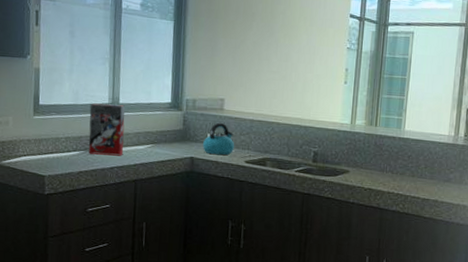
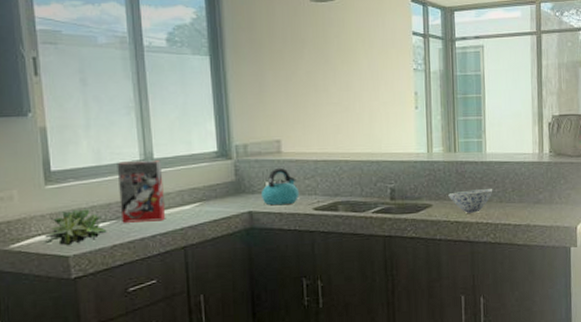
succulent plant: none [27,138,76,167] -> present [44,209,107,246]
bowl: none [365,162,407,183] -> present [448,189,493,213]

